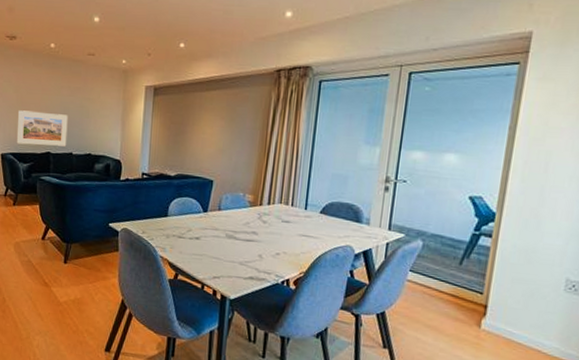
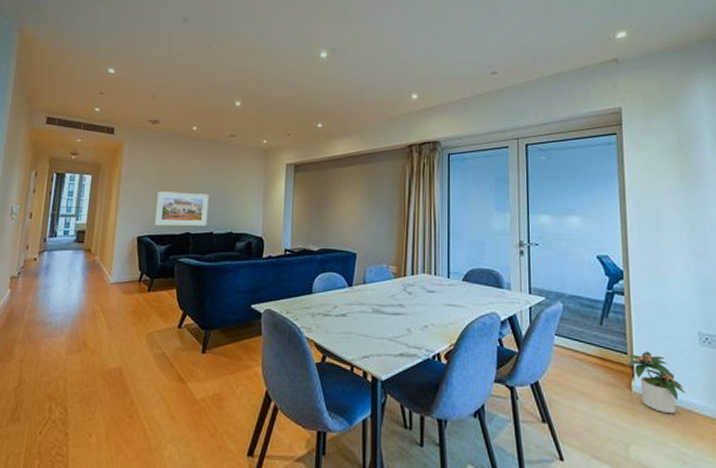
potted plant: none [478,292,538,352] -> present [625,351,686,414]

